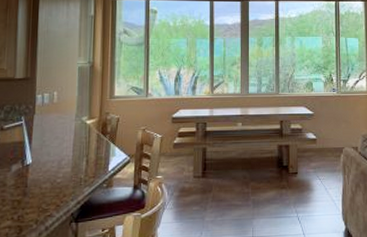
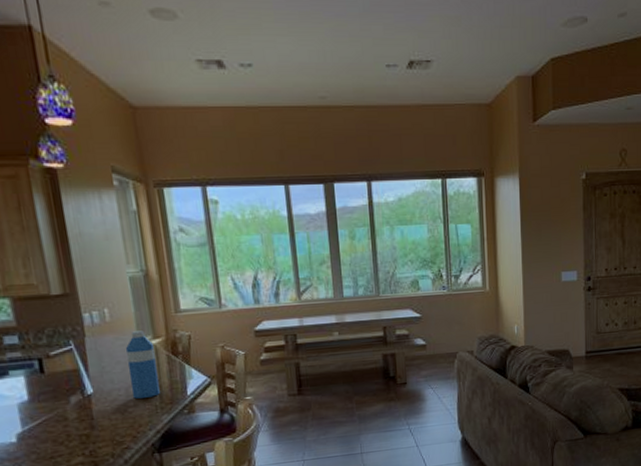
water bottle: none [63,112,88,171] -> present [125,330,160,399]

